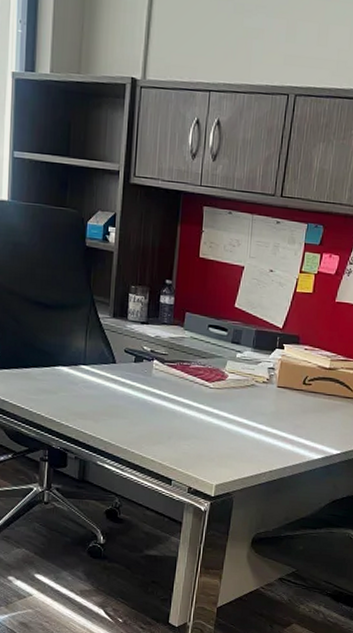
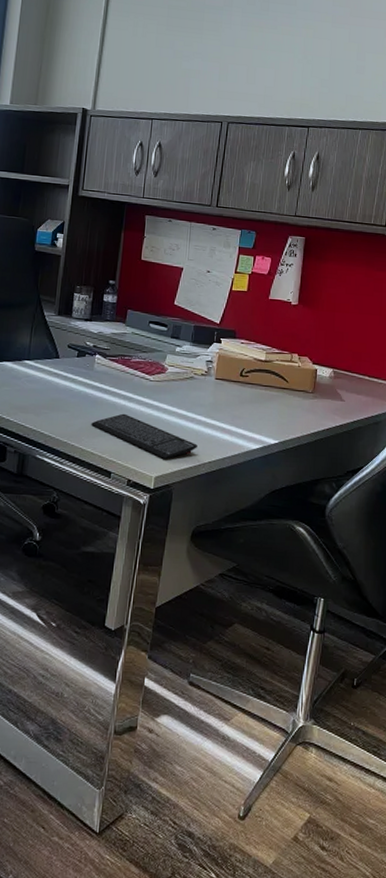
keyboard: none [151,421,258,468] -> present [91,413,197,459]

